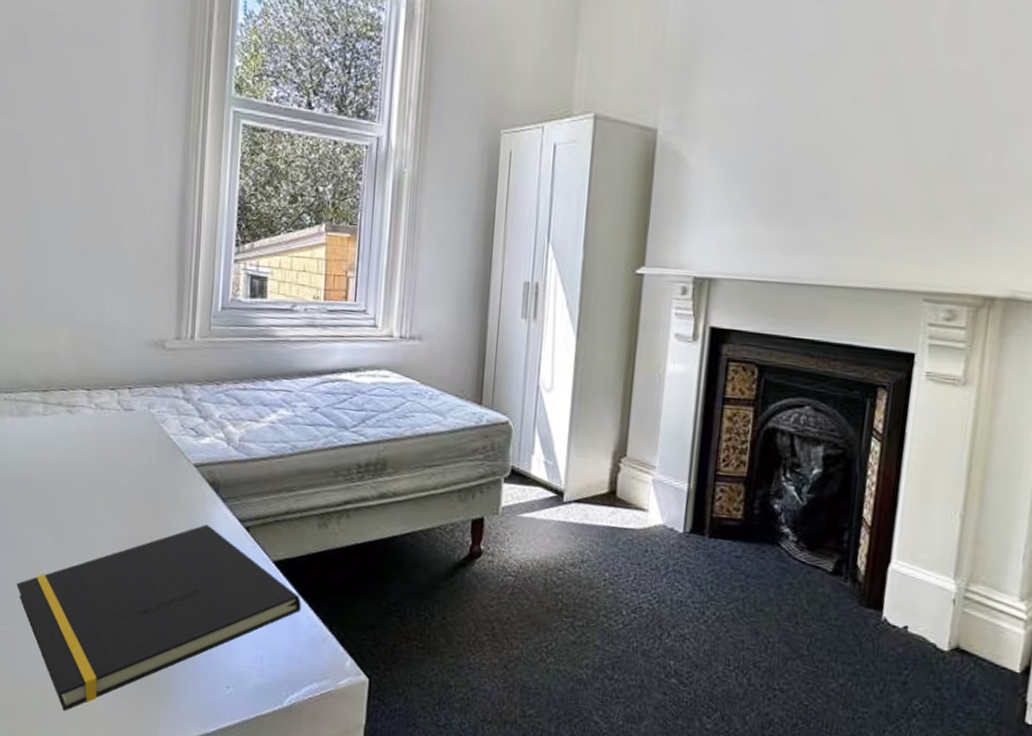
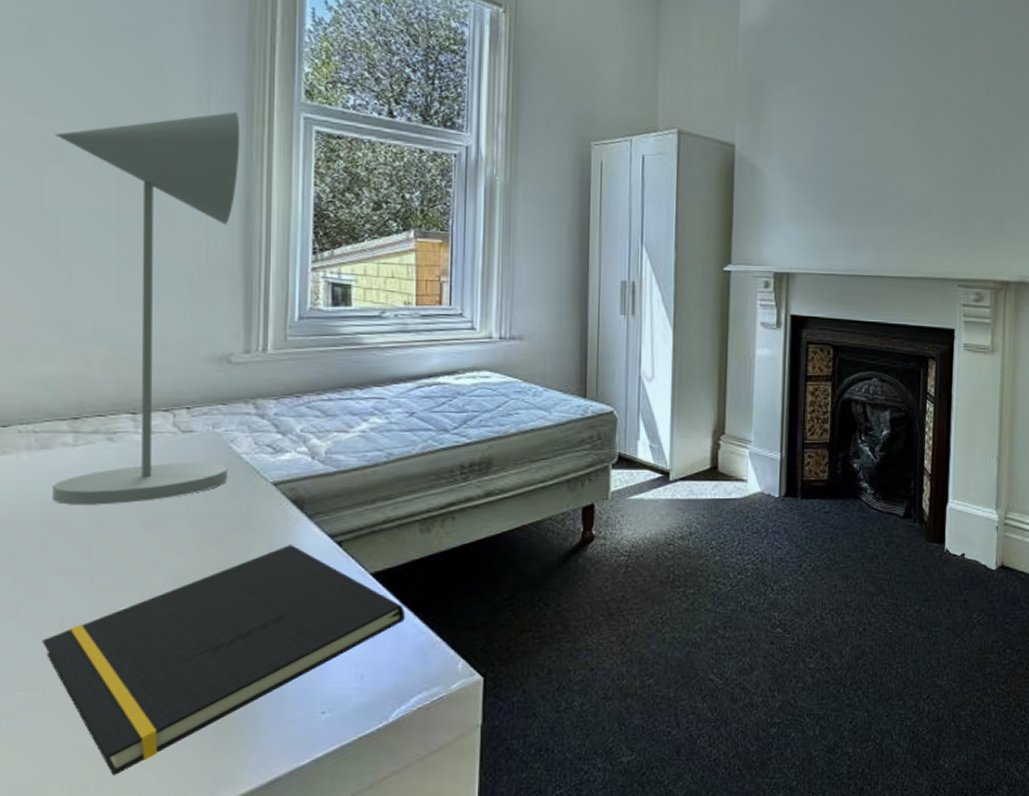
desk lamp: none [27,107,180,471] -> present [52,112,241,505]

